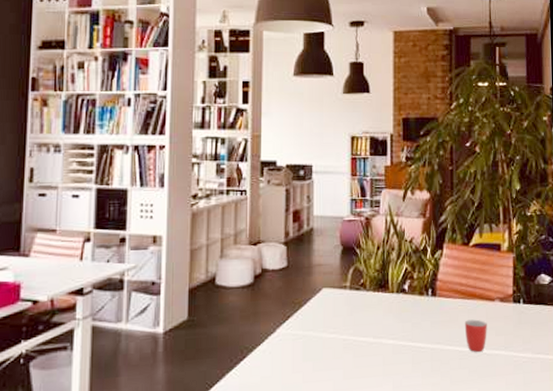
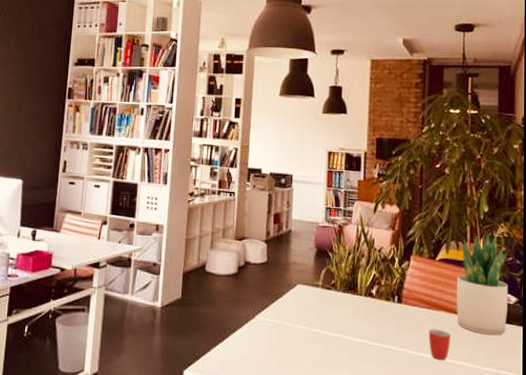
planter: none [491,211,543,320] -> present [456,232,509,336]

